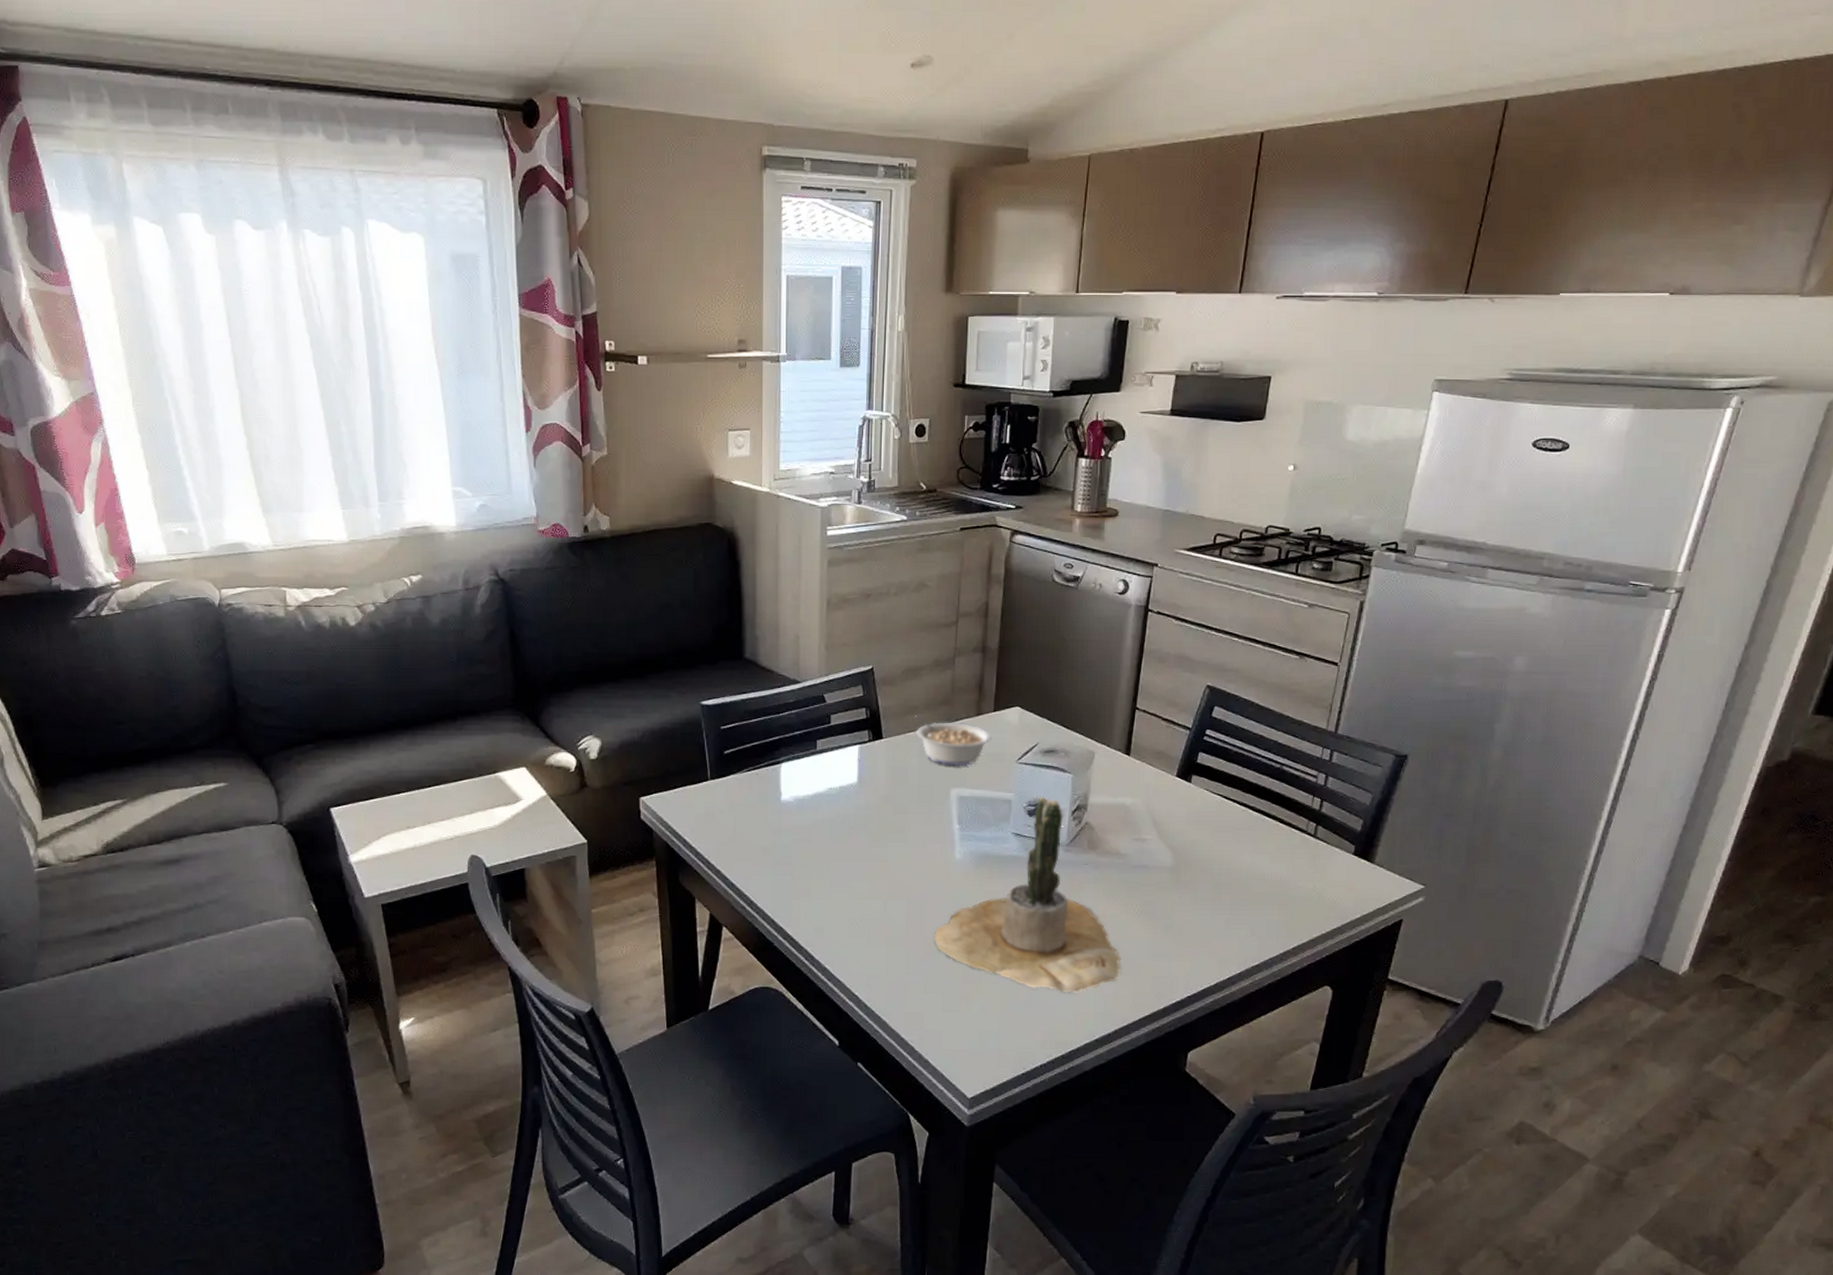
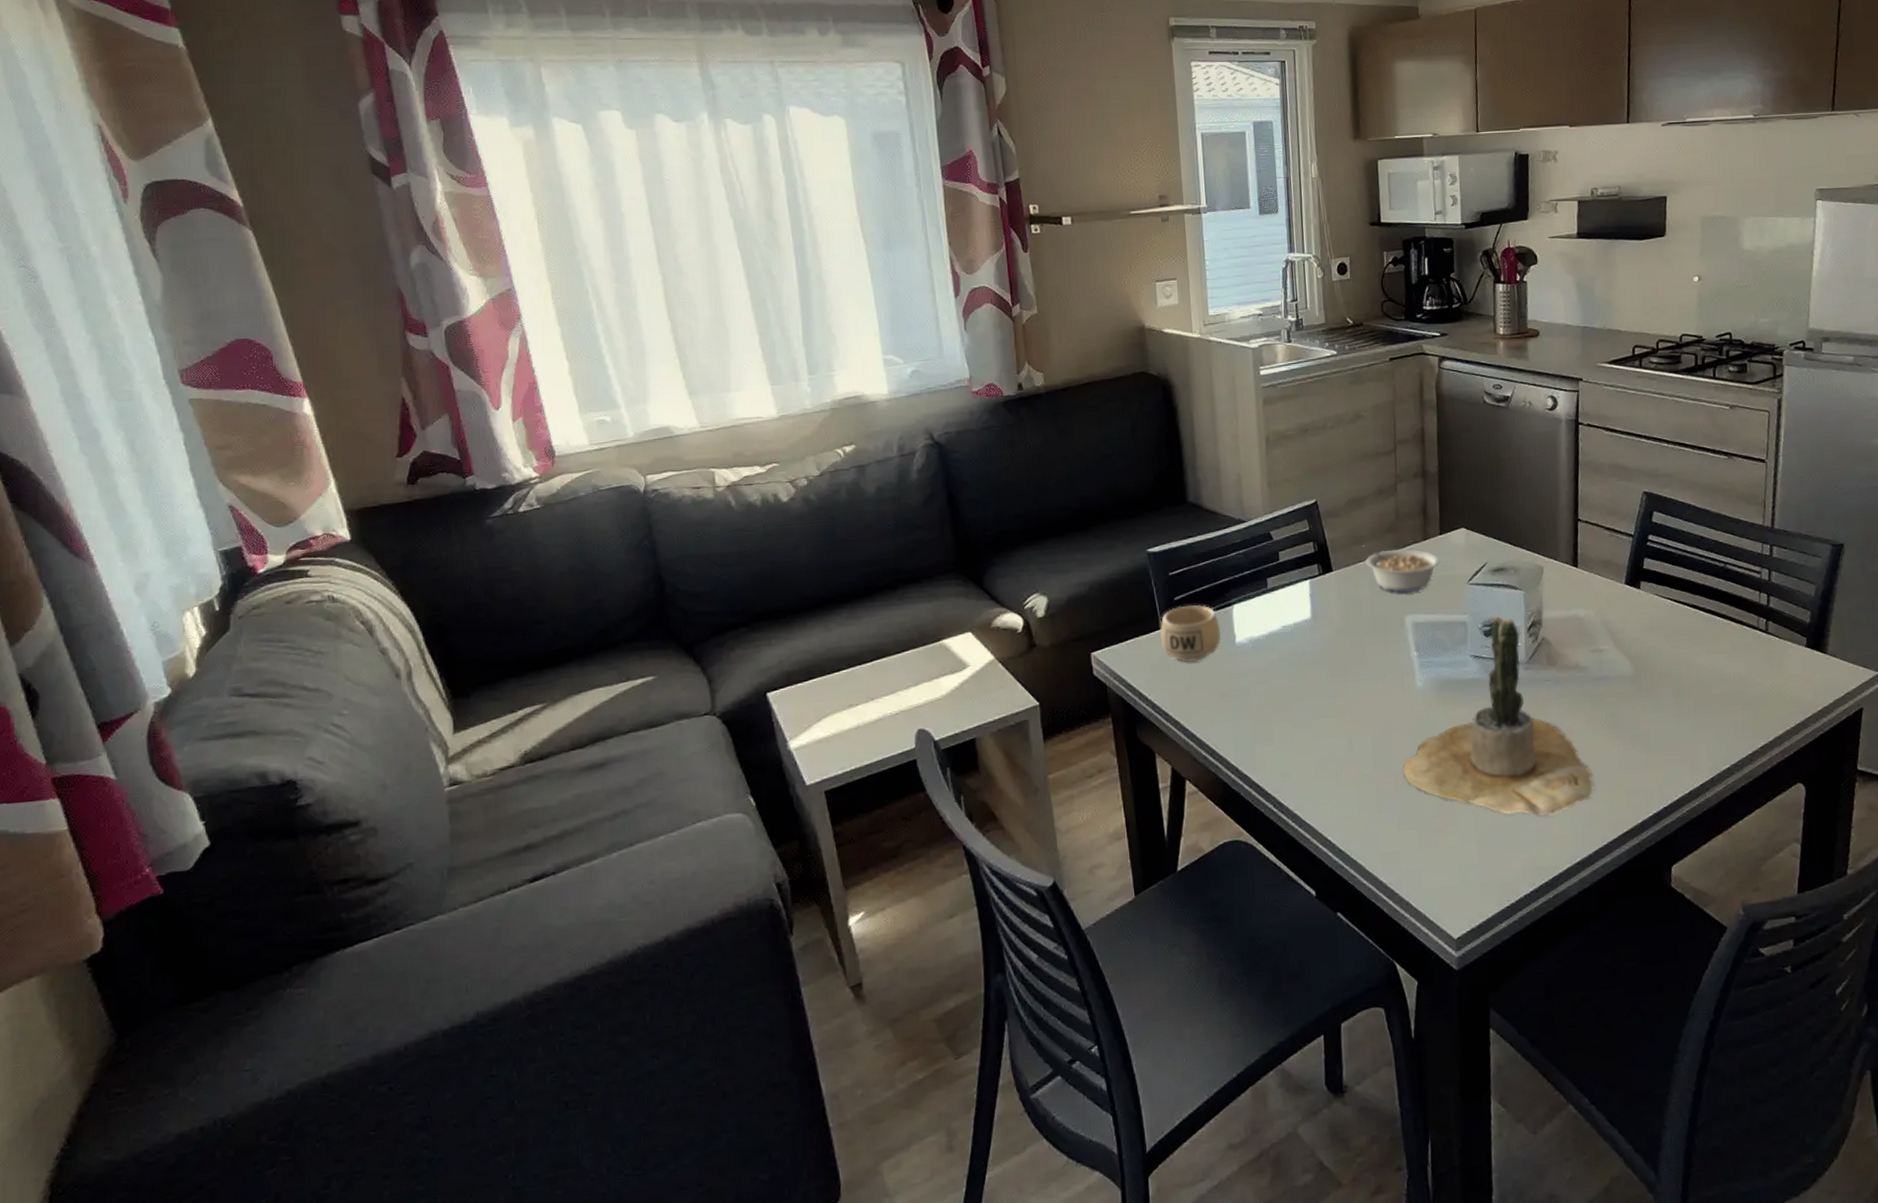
mug: none [708,759,768,815] -> present [1160,605,1222,662]

